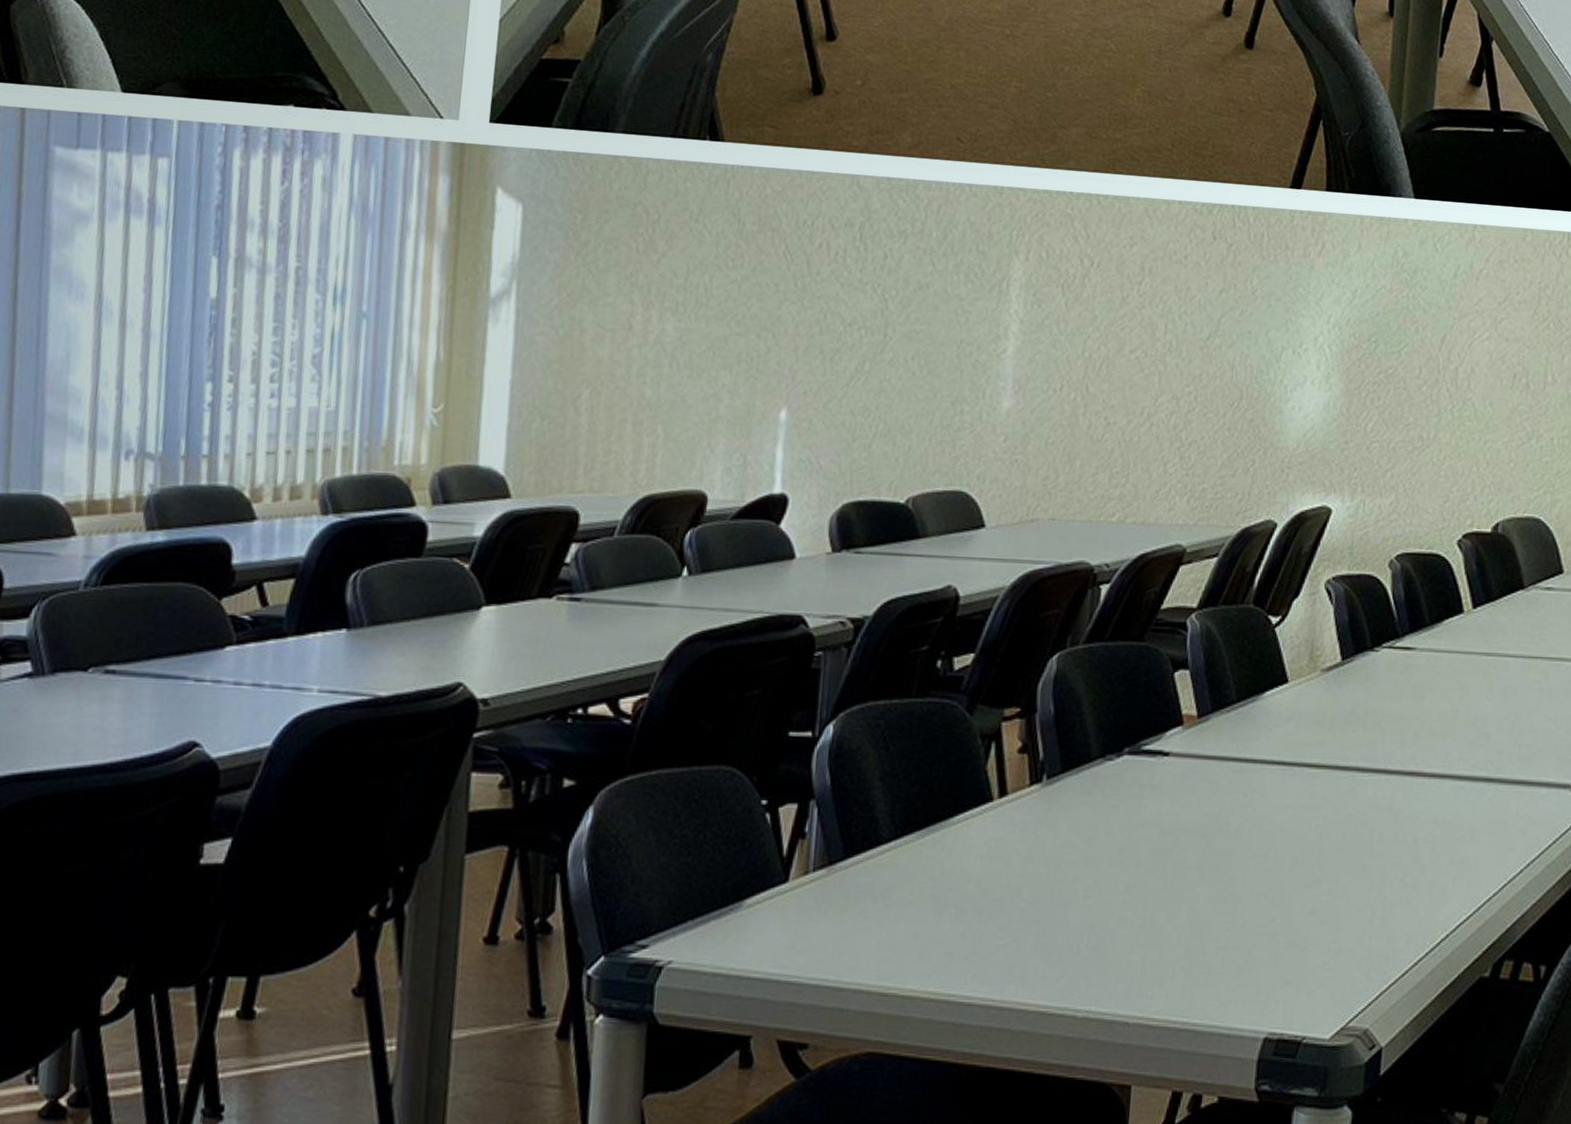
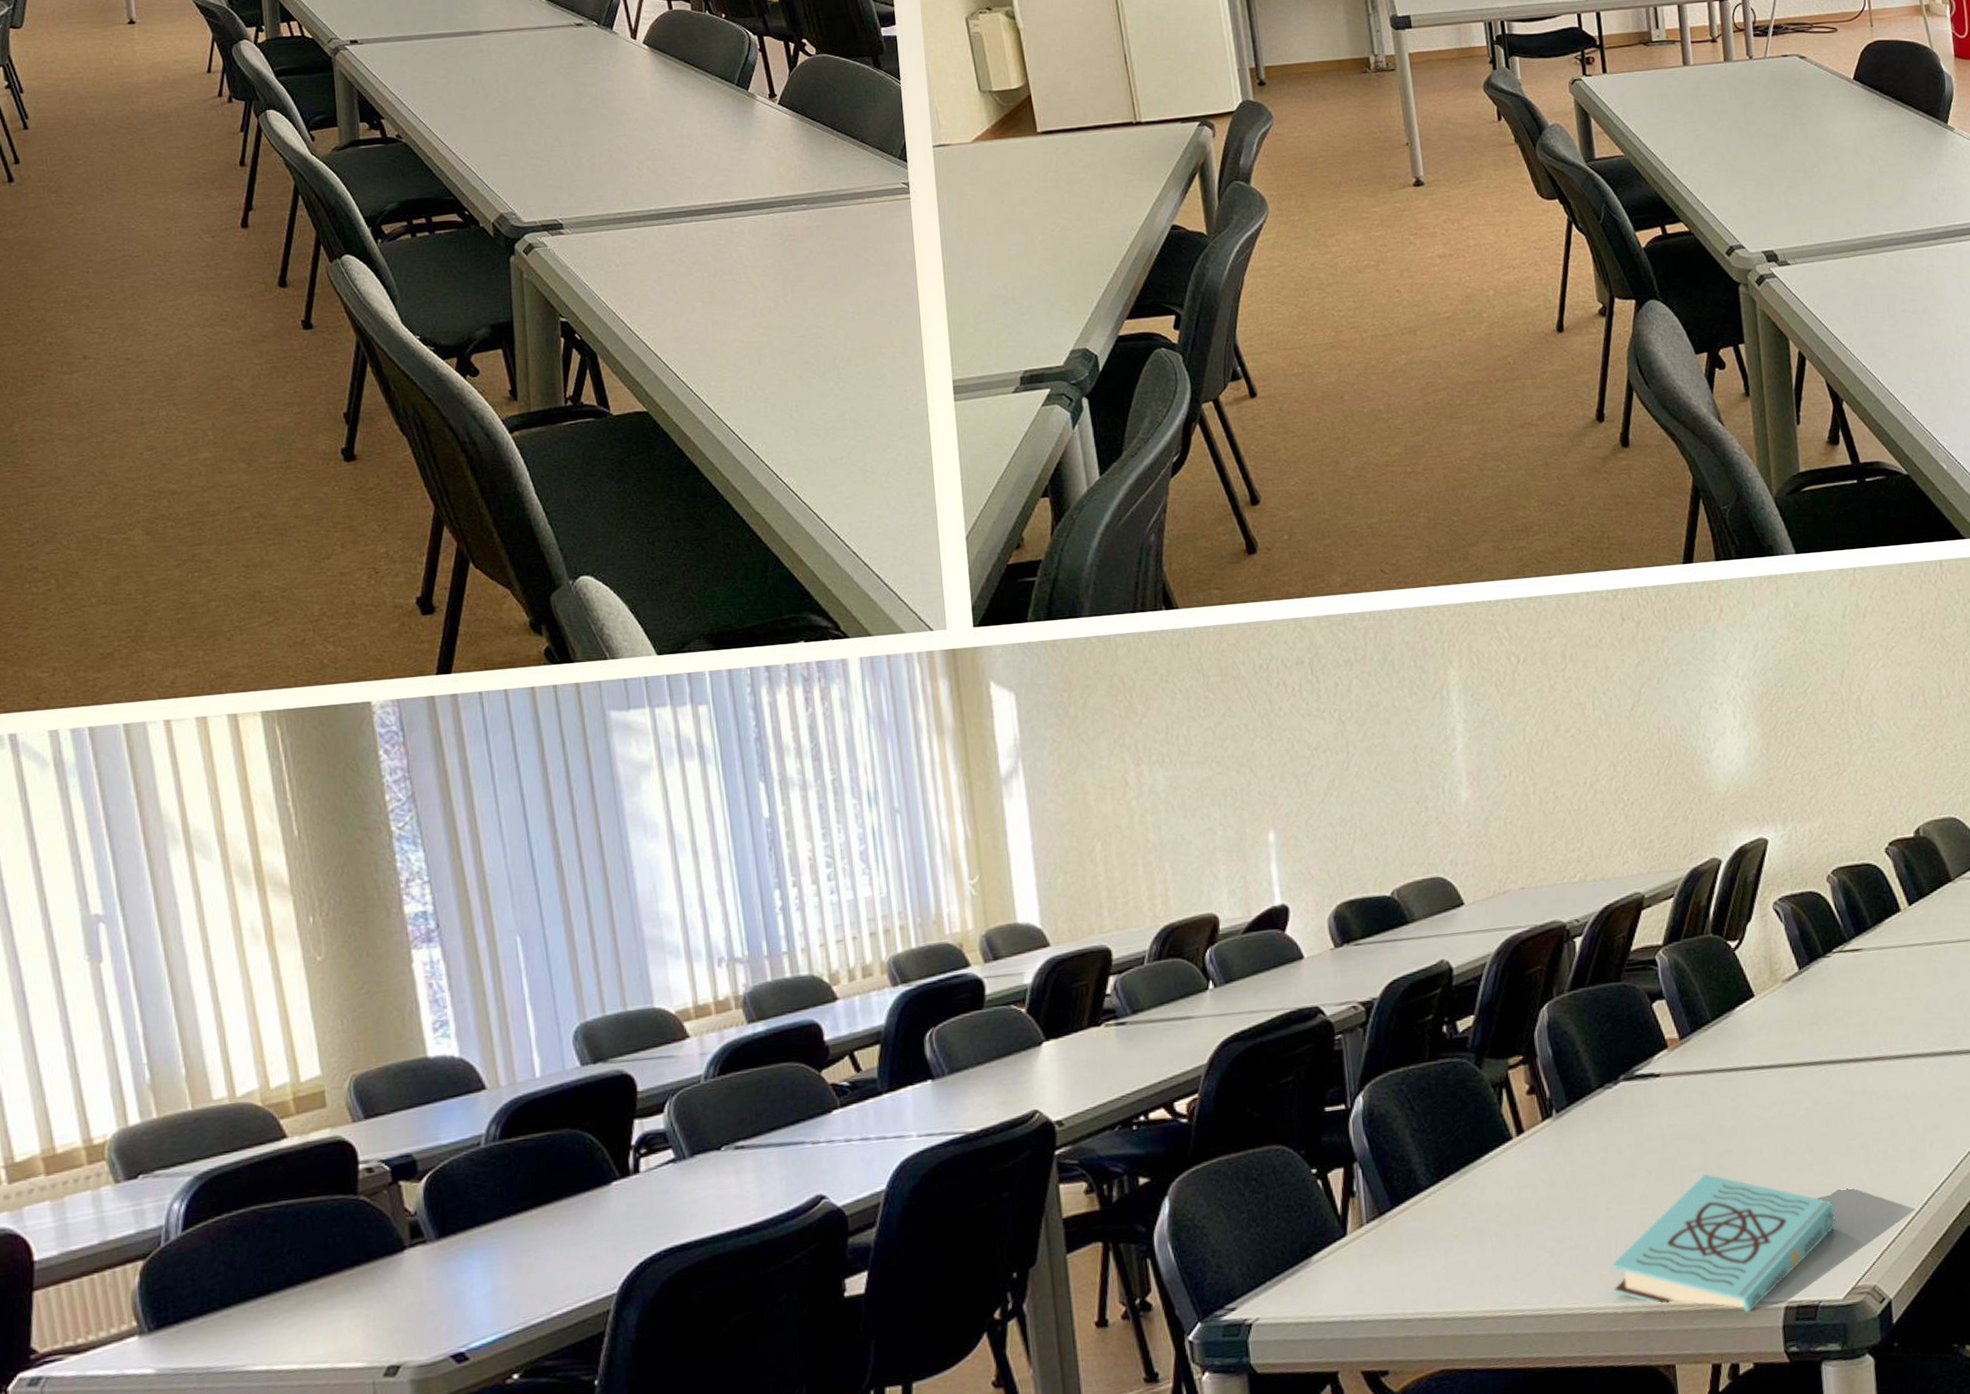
book: none [1076,874,1338,1038] -> present [1611,1174,1837,1312]

